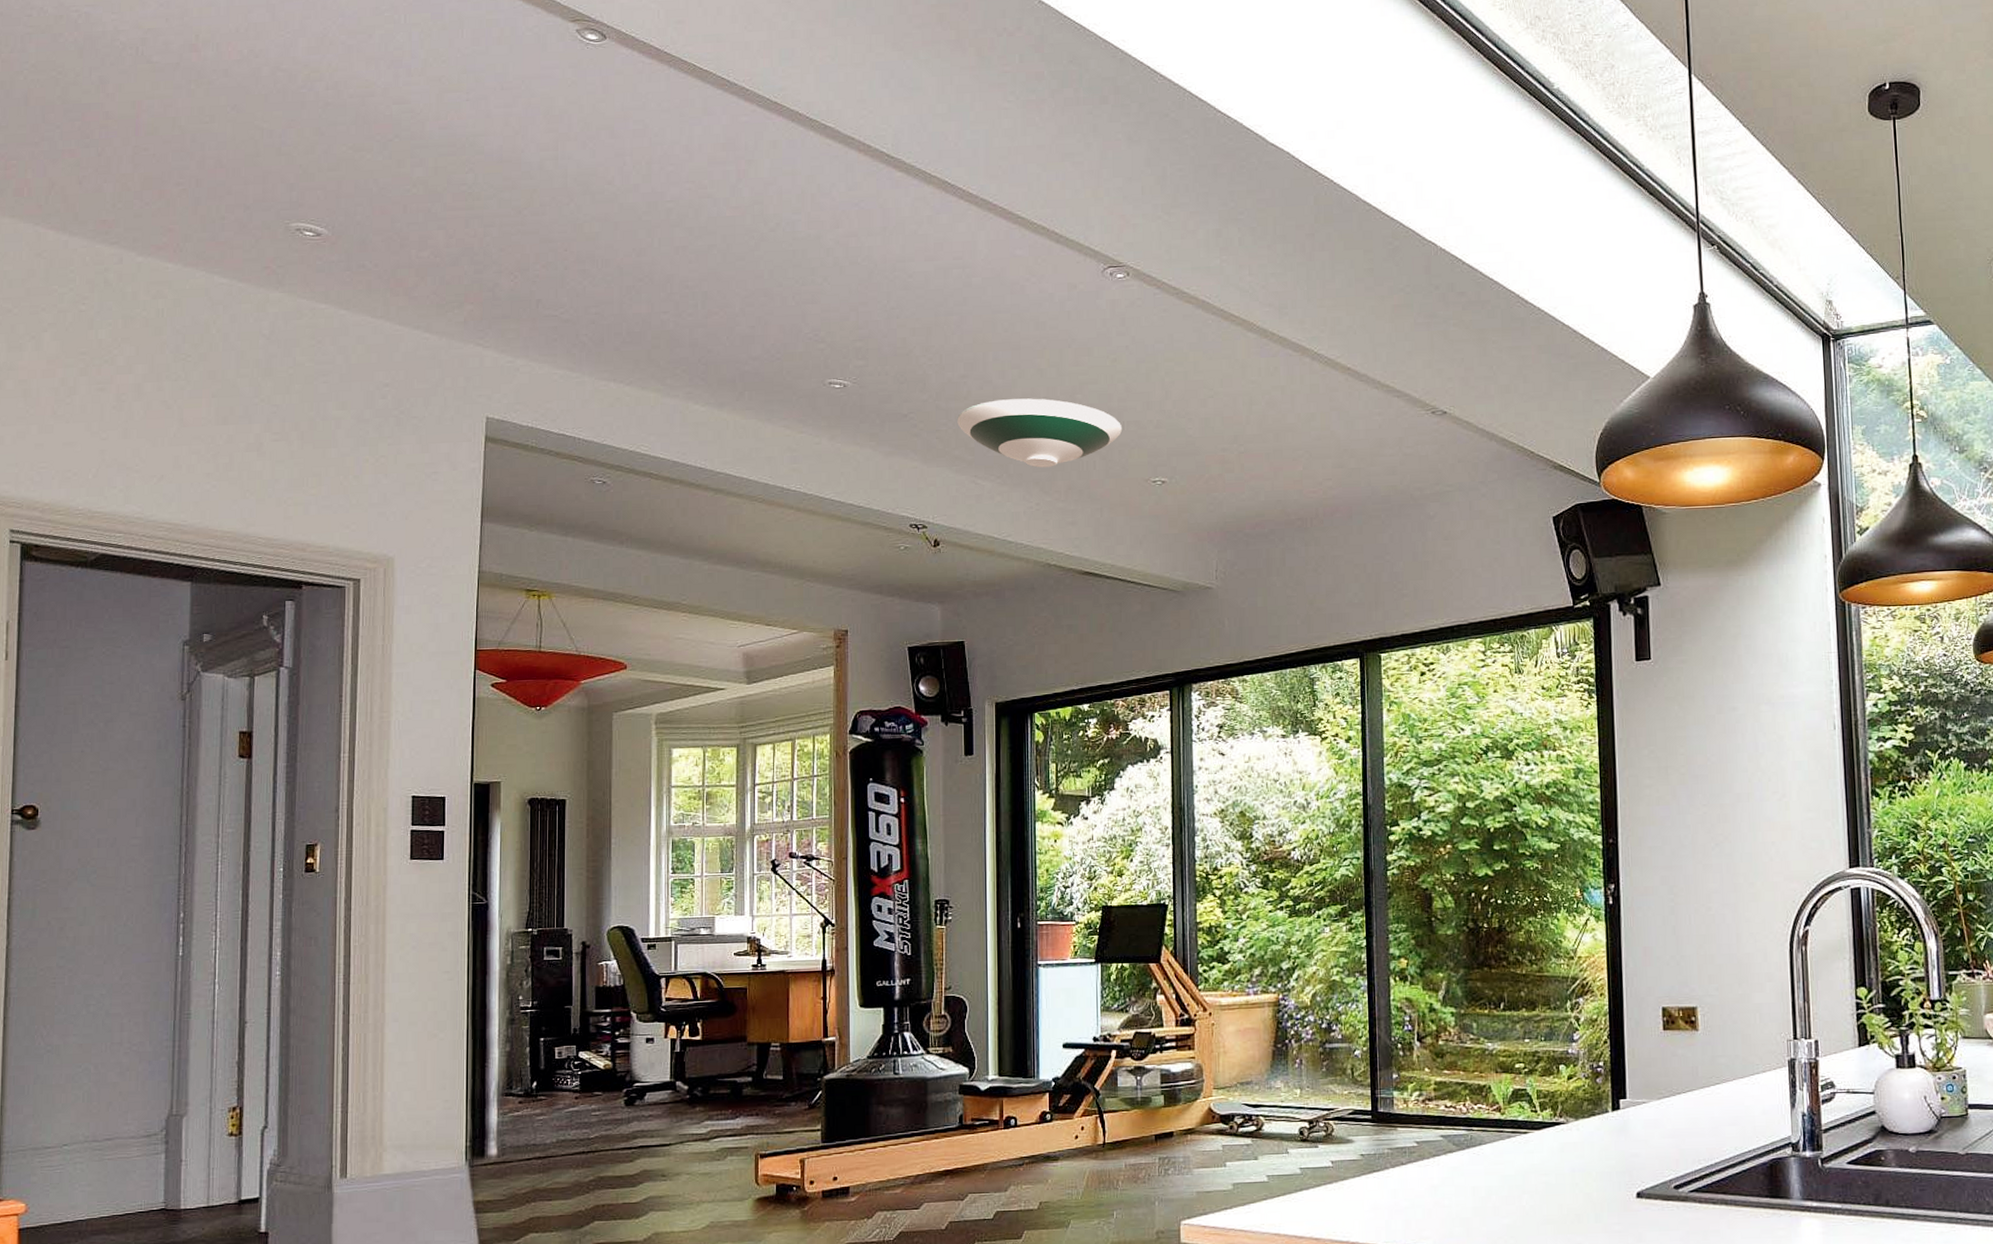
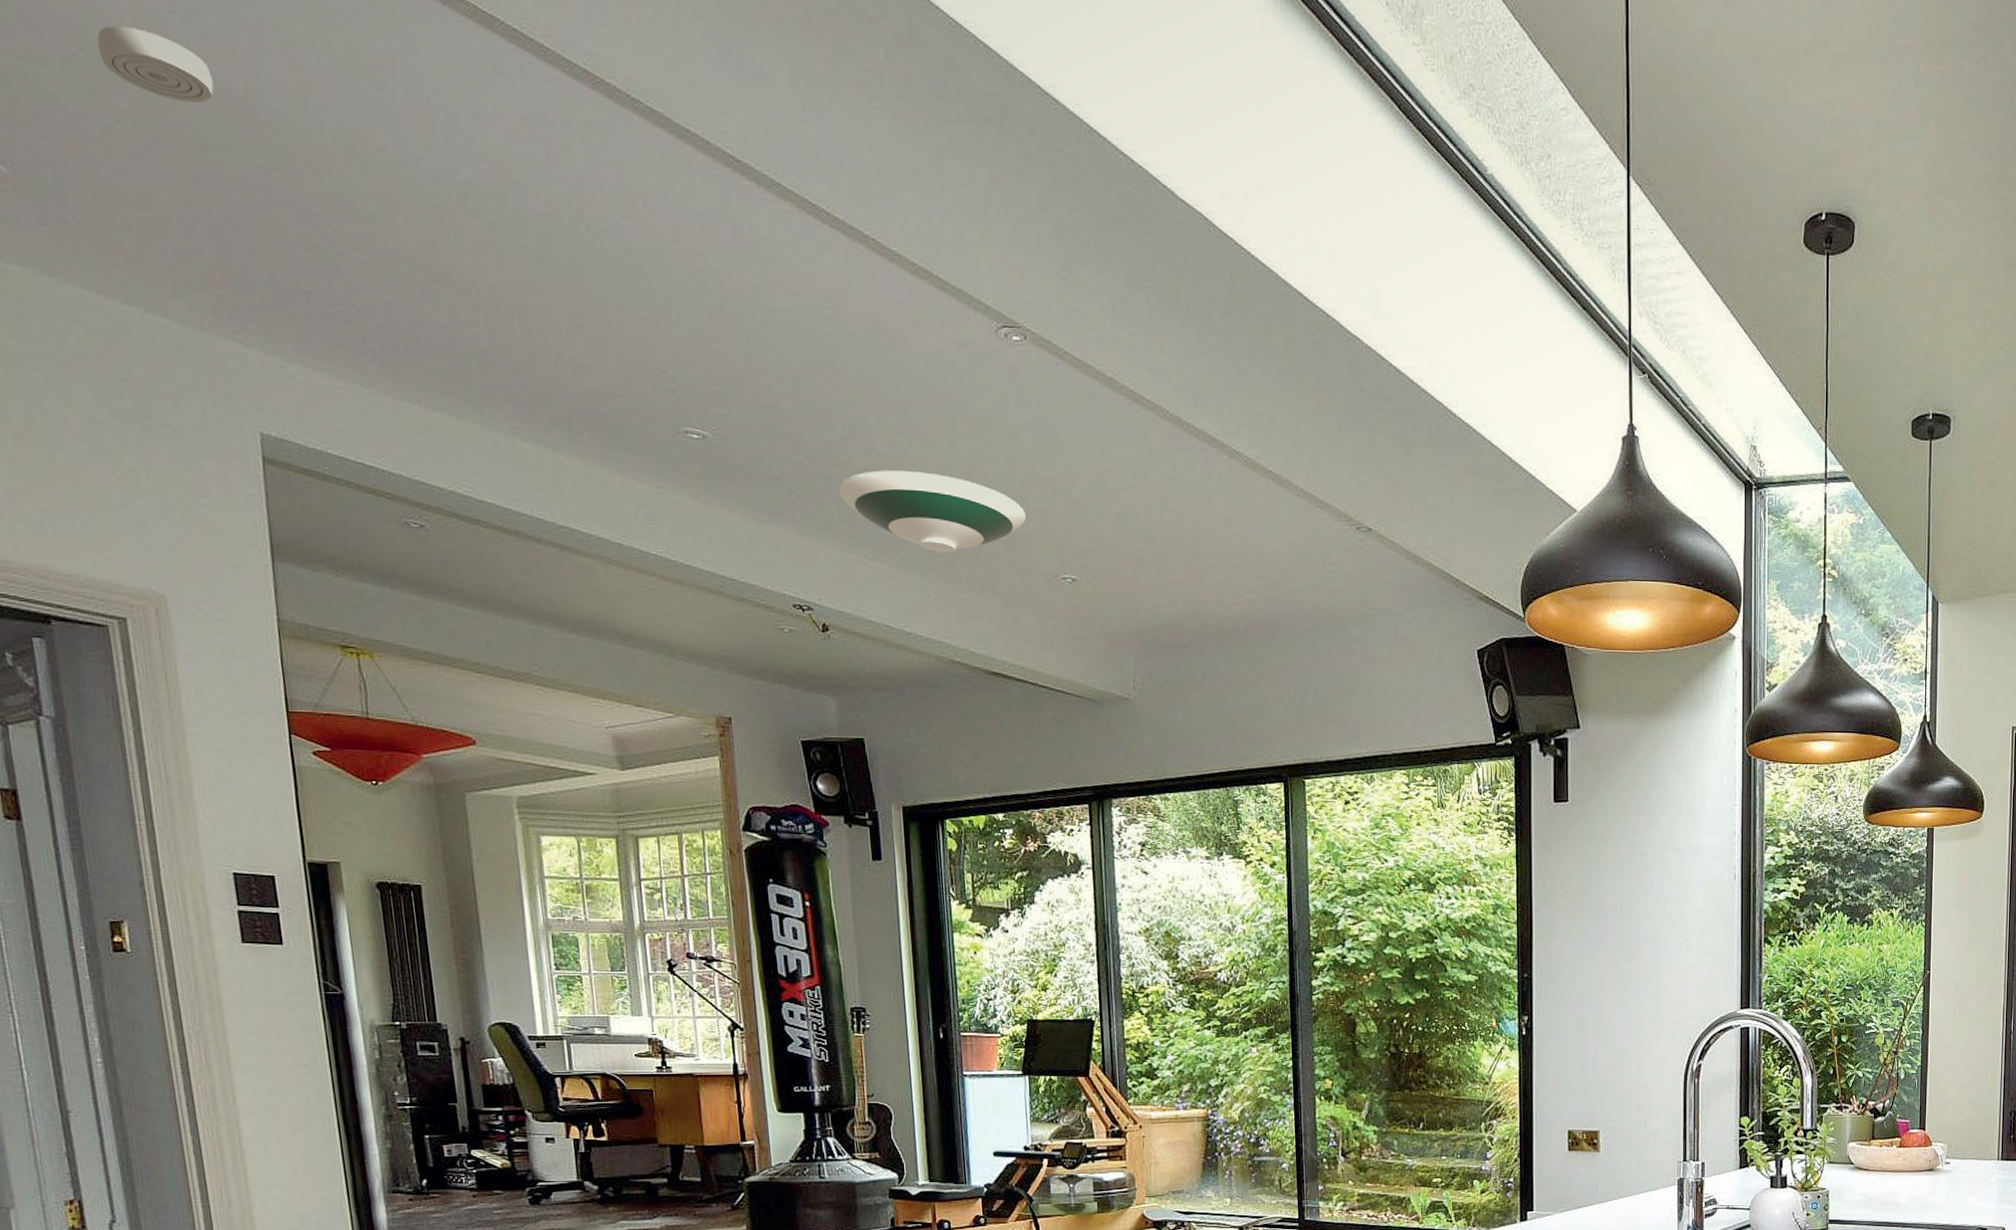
smoke detector: none [408,114,489,165] -> present [97,25,214,103]

